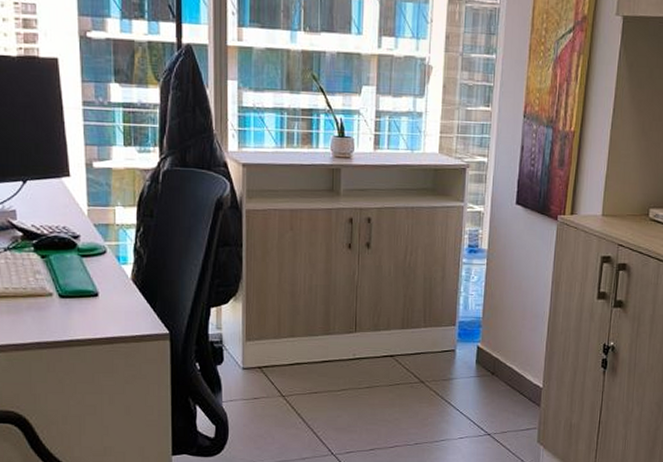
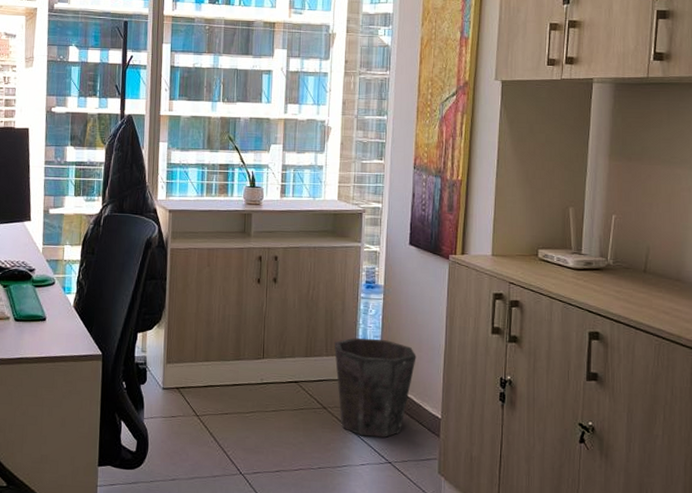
waste bin: none [432,306,520,410] -> present [334,337,416,438]

